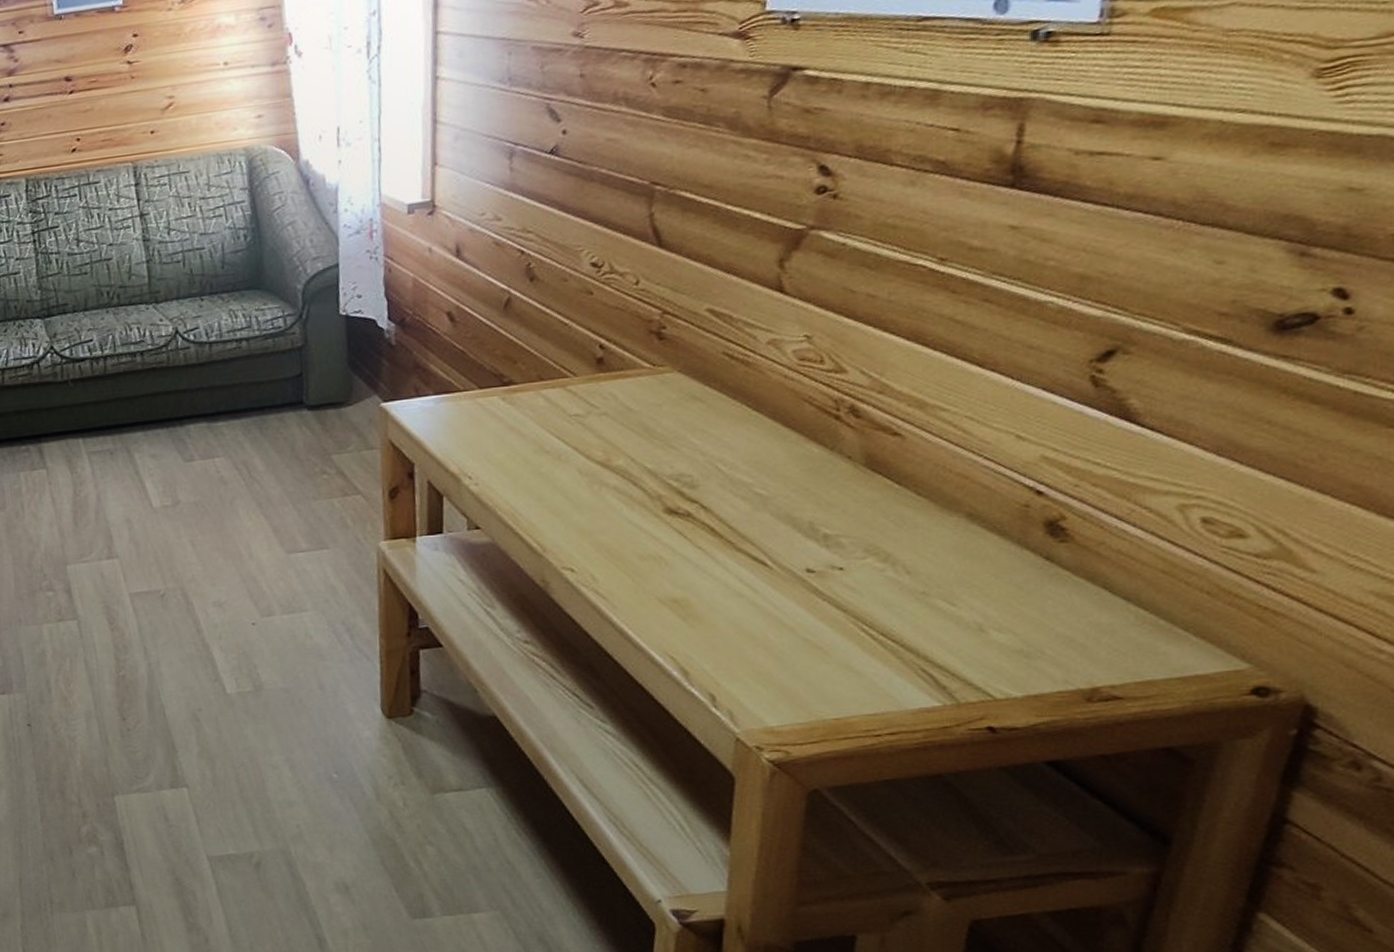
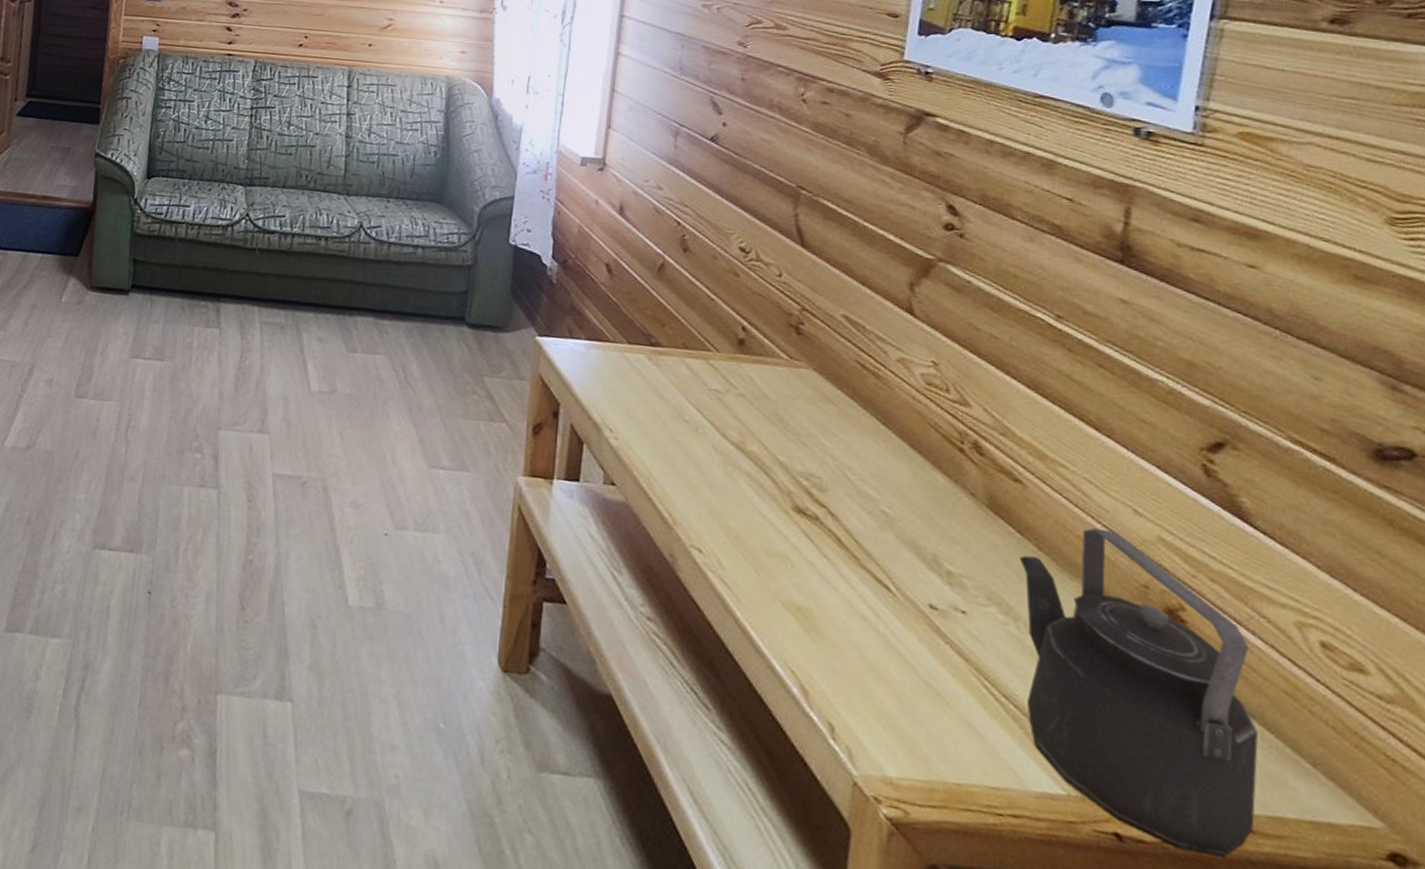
kettle: none [898,460,1132,728] -> present [1020,527,1258,858]

